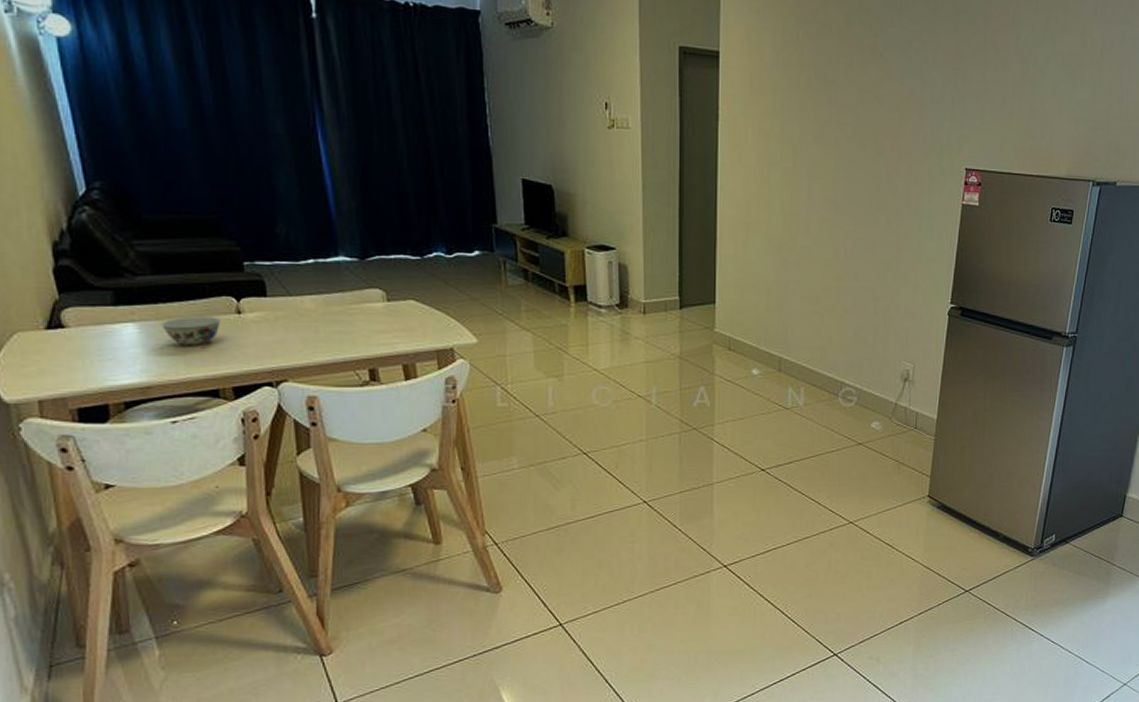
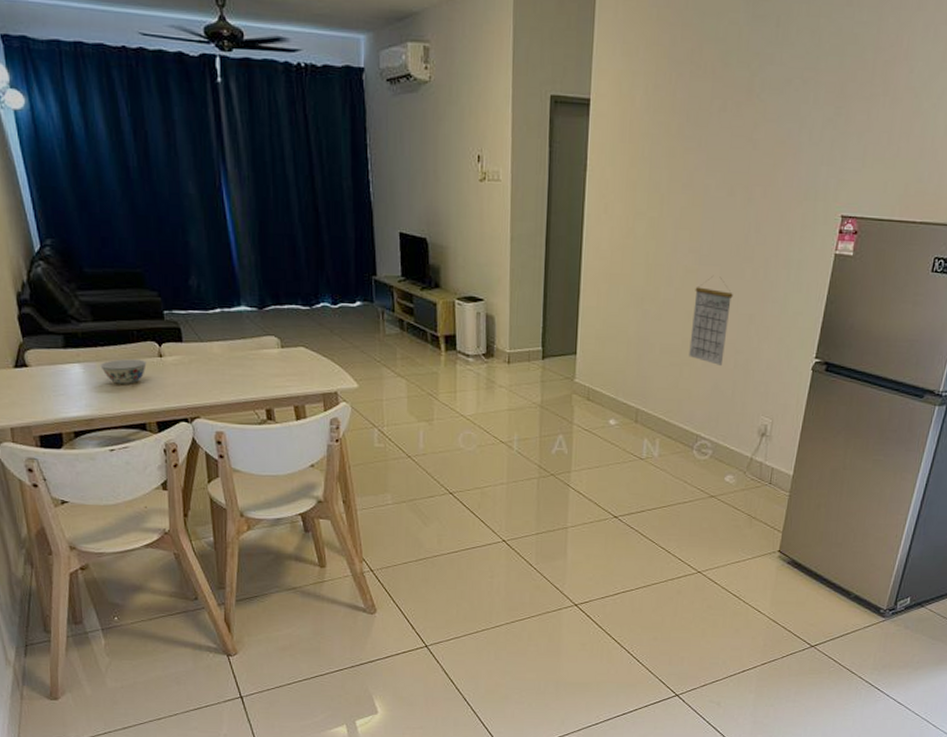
calendar: none [829,224,869,312] -> present [689,275,733,365]

